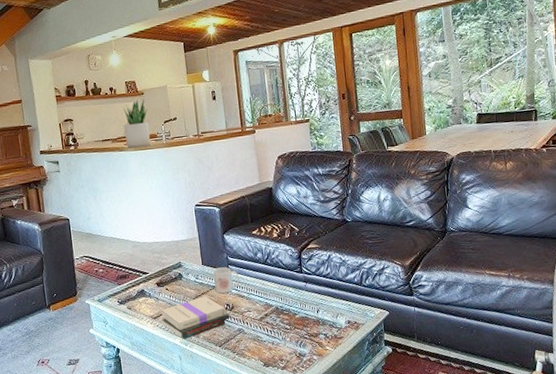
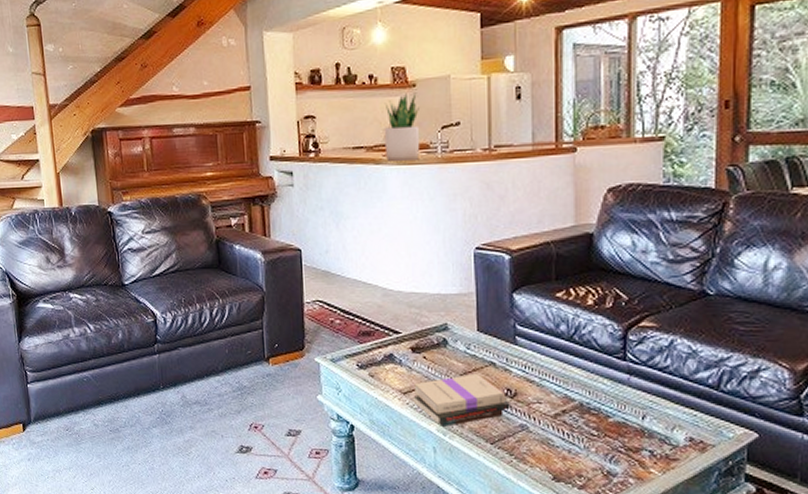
mug: present [213,267,240,294] -> none [492,338,530,374]

